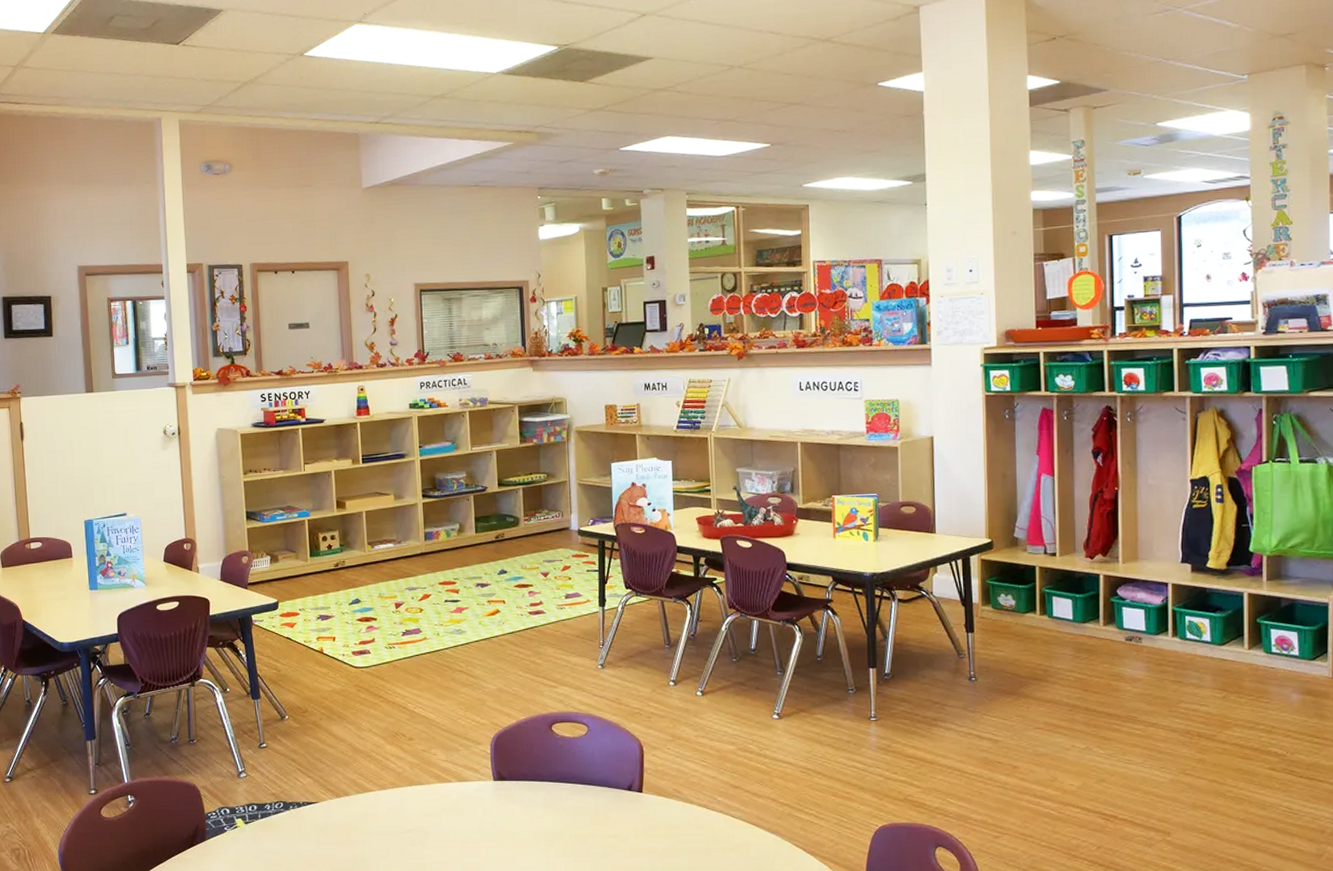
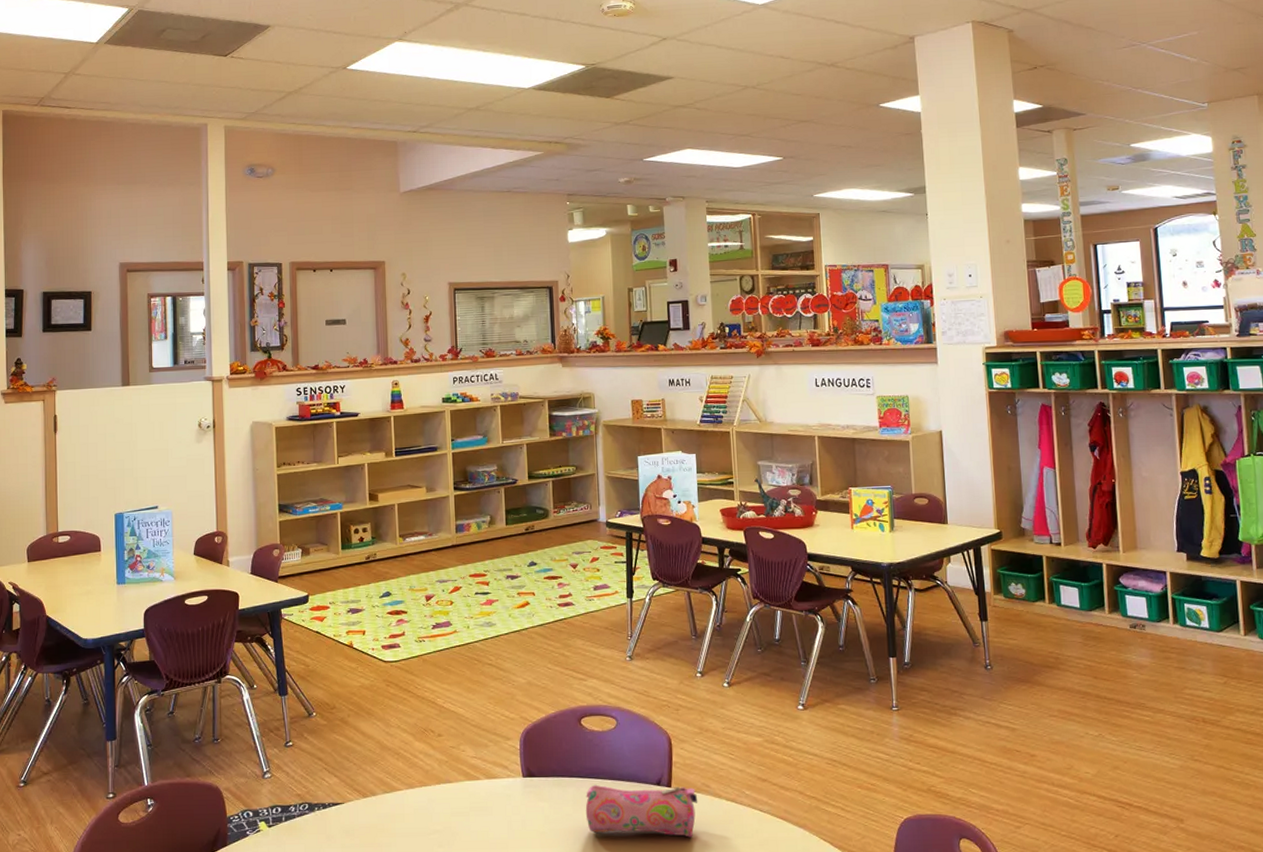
pencil case: none [556,788,669,841] -> present [585,784,698,838]

